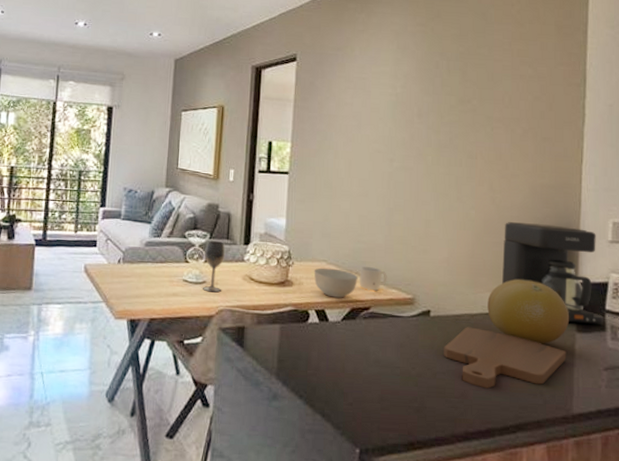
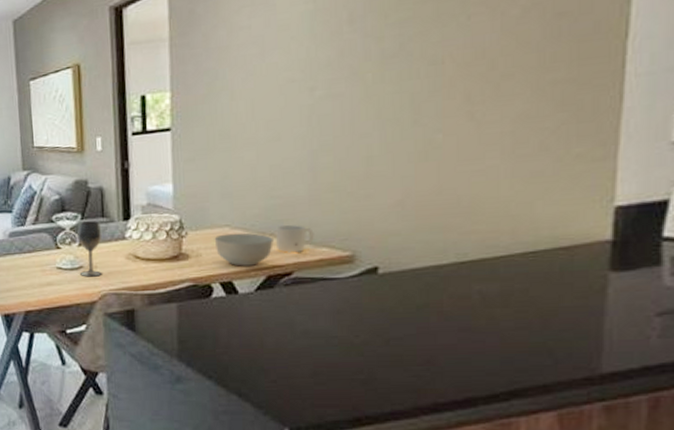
cutting board: present [444,327,567,389] -> none [399,281,593,352]
fruit: present [487,279,570,344] -> none [464,212,599,292]
coffee maker: present [501,222,604,325] -> none [486,132,658,260]

